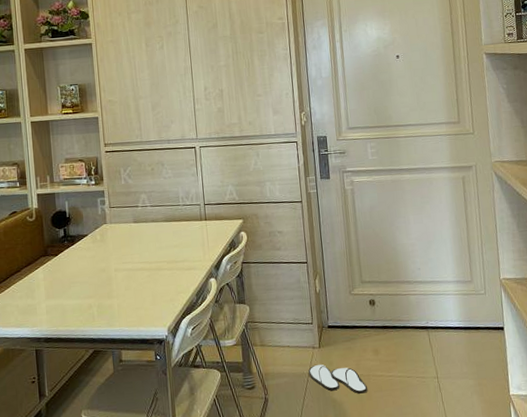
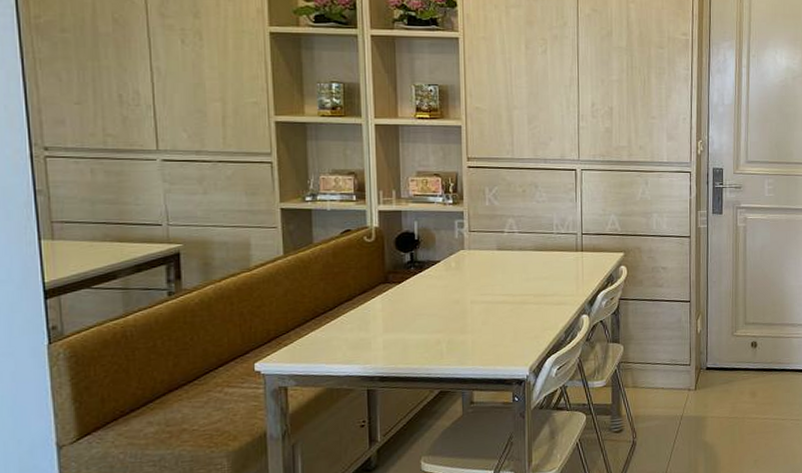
slippers: present [308,365,368,394] -> none [682,407,741,437]

